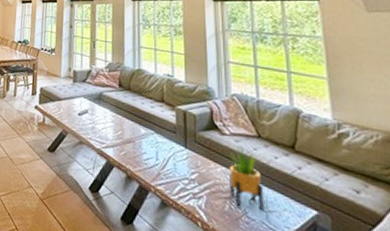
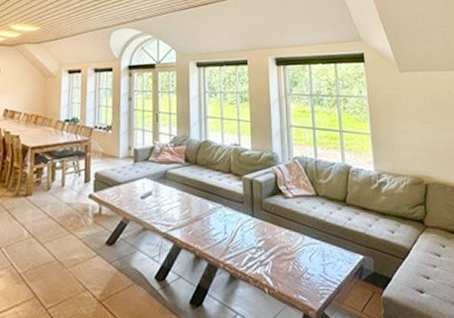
potted plant: present [228,145,264,212] -> none [291,206,322,266]

